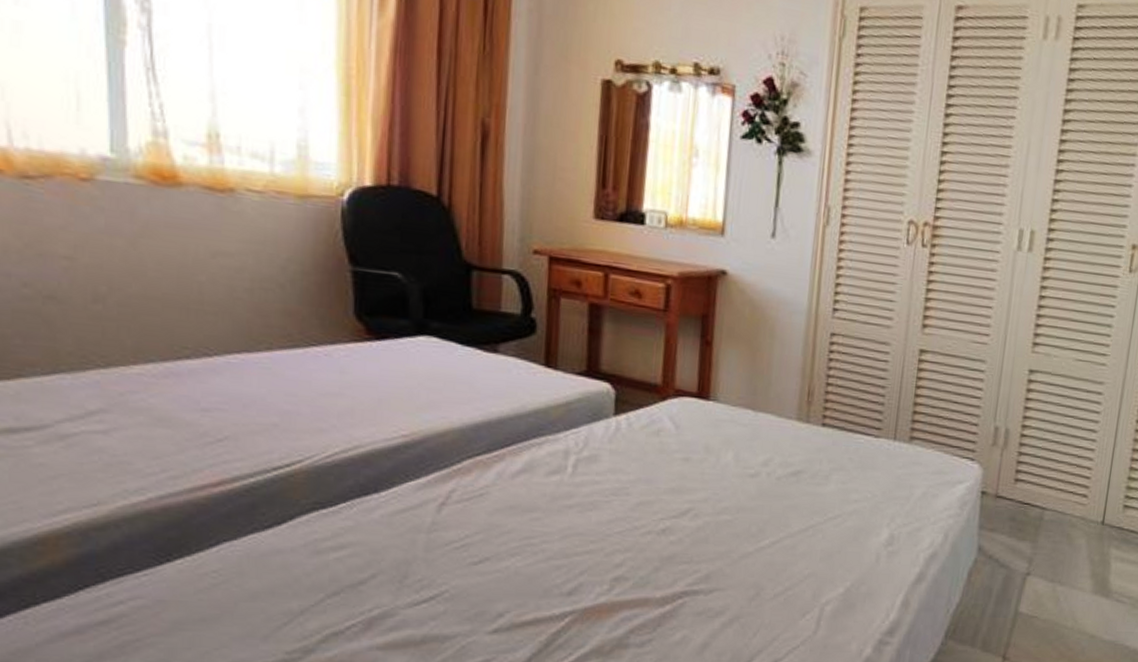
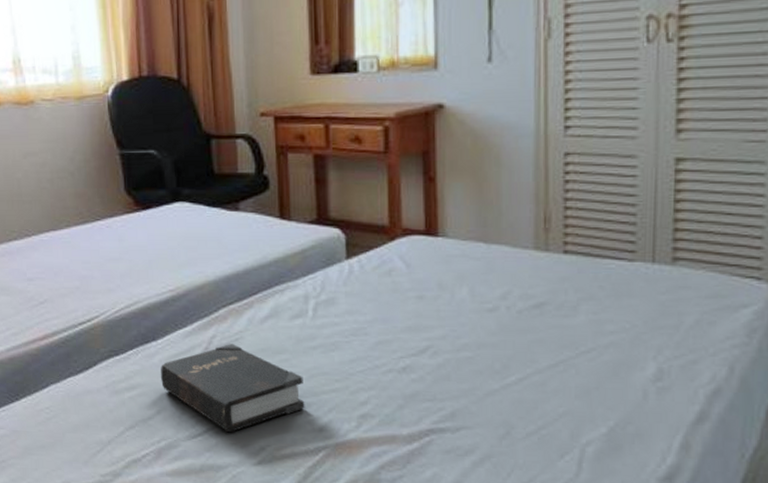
hardback book: none [380,498,555,599] -> present [161,343,305,433]

